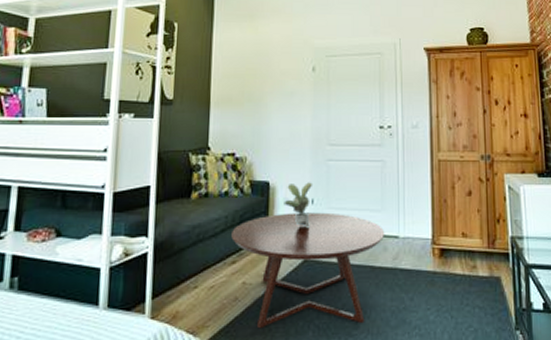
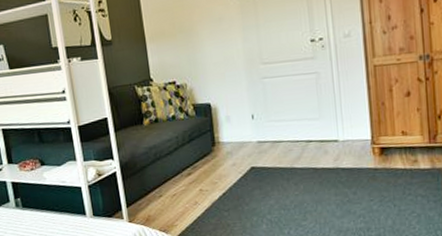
coffee table: present [231,212,385,329] -> none [183,125,325,225]
potted plant: present [284,182,313,229] -> none [226,100,253,141]

